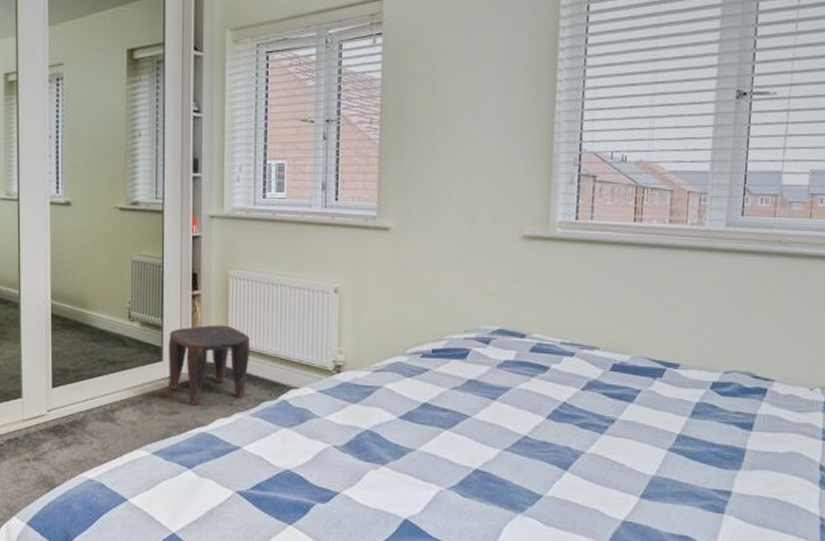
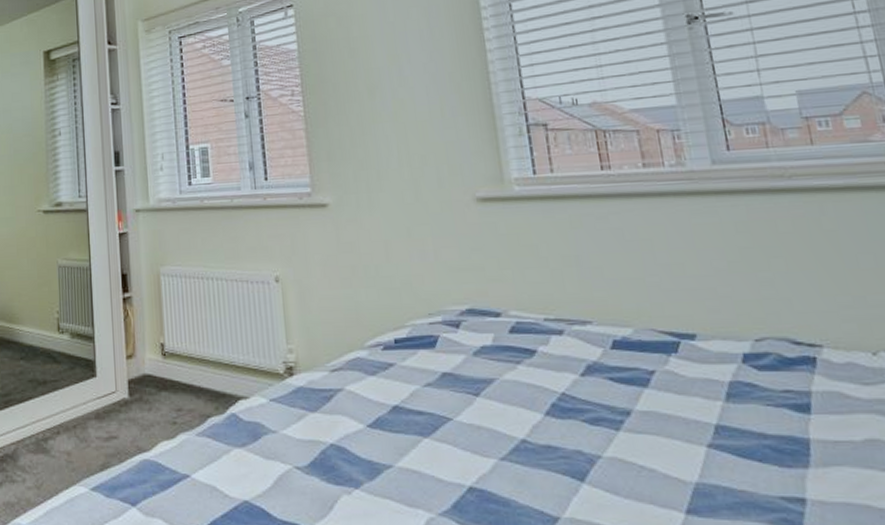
stool: present [168,325,251,405] -> none [100,330,191,427]

